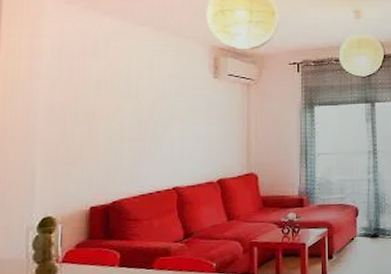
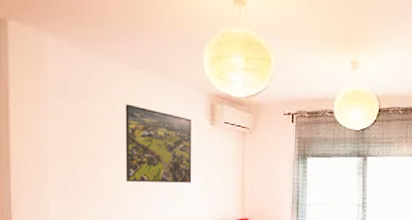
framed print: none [122,61,194,142] -> present [125,104,192,183]

